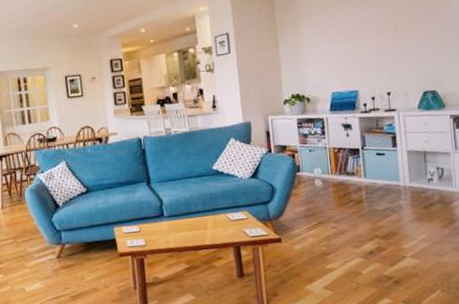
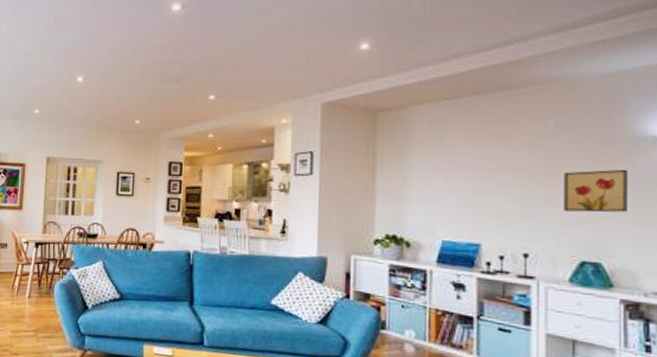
wall art: none [408,15,449,55] -> present [564,169,627,213]

